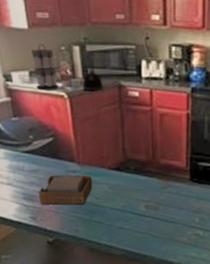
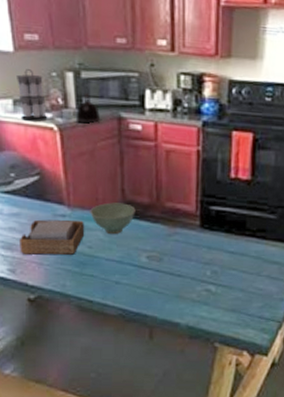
bowl: none [96,160,135,187] -> present [90,202,136,234]

